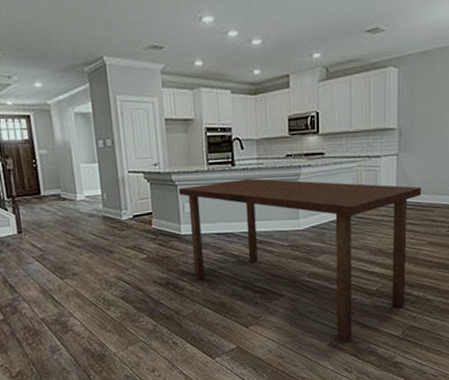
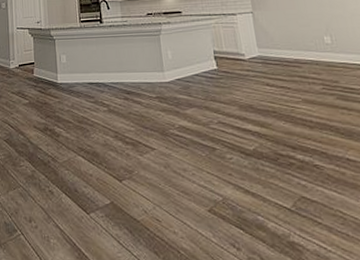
dining table: present [179,178,422,344] -> none [56,33,289,211]

